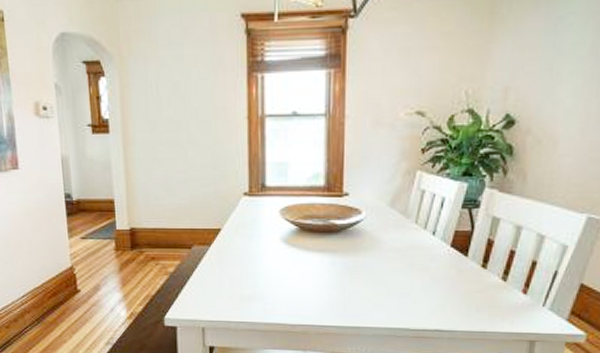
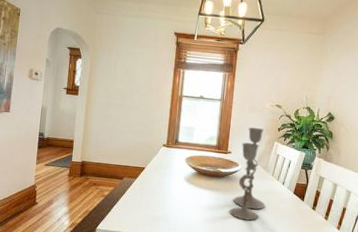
candlestick: none [352,152,407,291] -> present [229,127,265,221]

